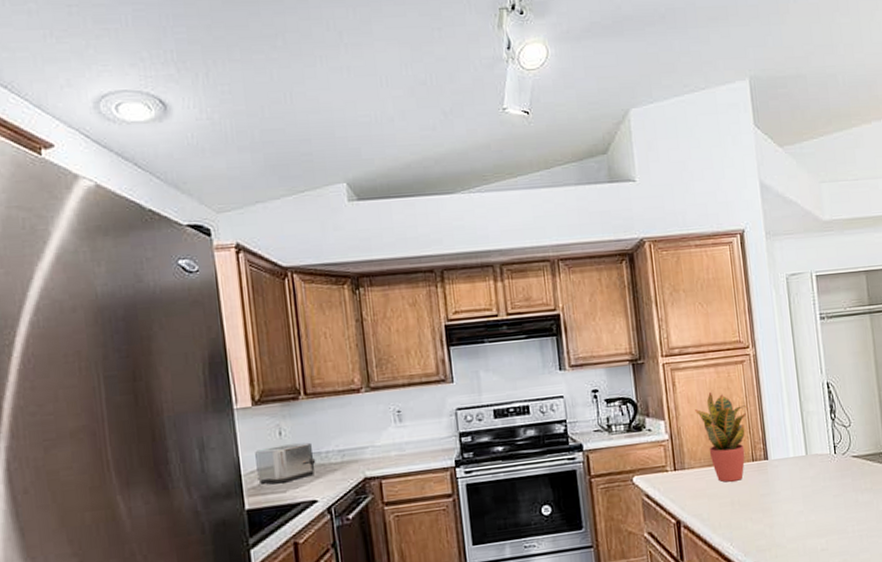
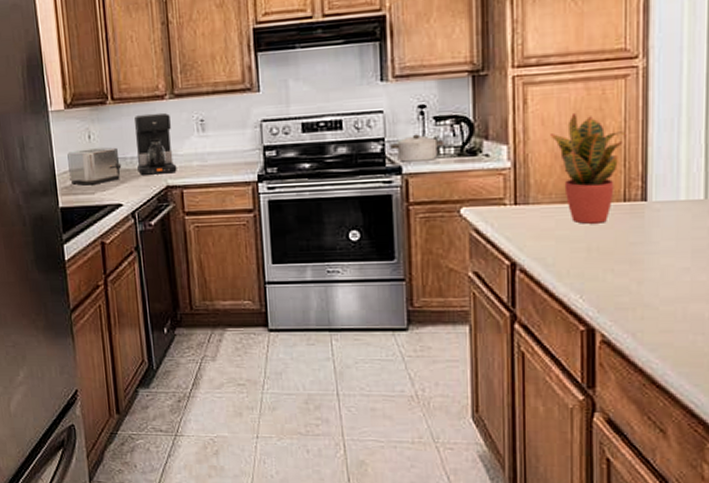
coffee maker: none [329,406,375,469] -> present [135,113,177,175]
cooking pot: none [571,415,616,441] -> present [390,134,445,163]

